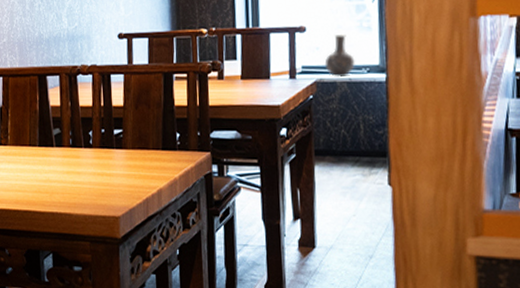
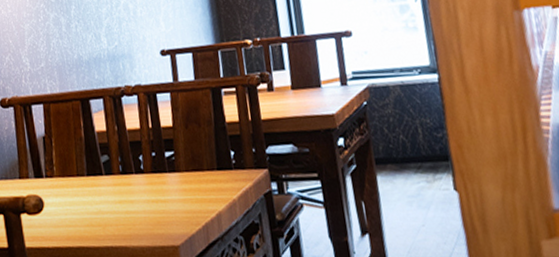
vase: present [324,34,355,77] -> none [374,36,406,81]

